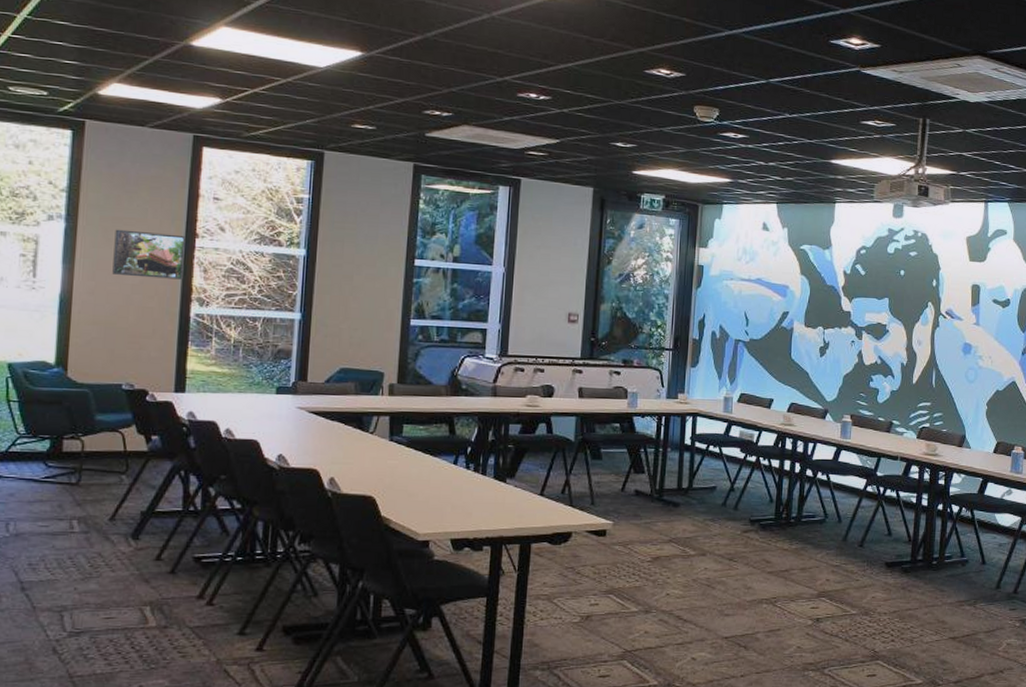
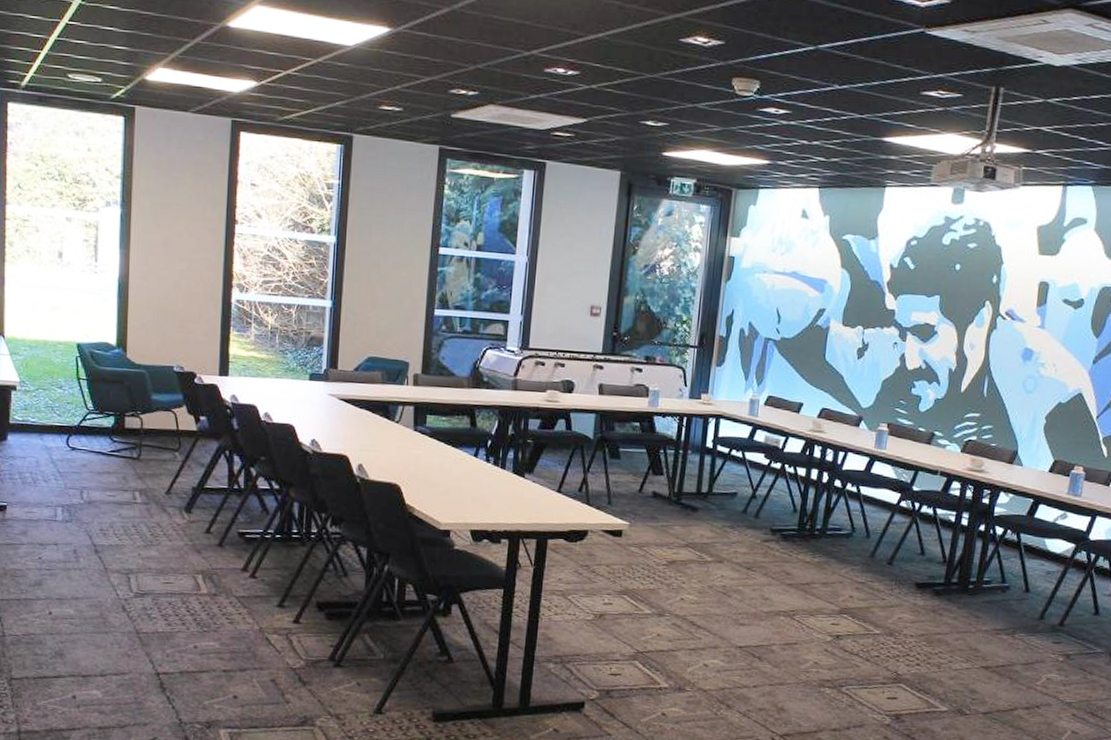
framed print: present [112,229,185,280] -> none [163,215,226,266]

